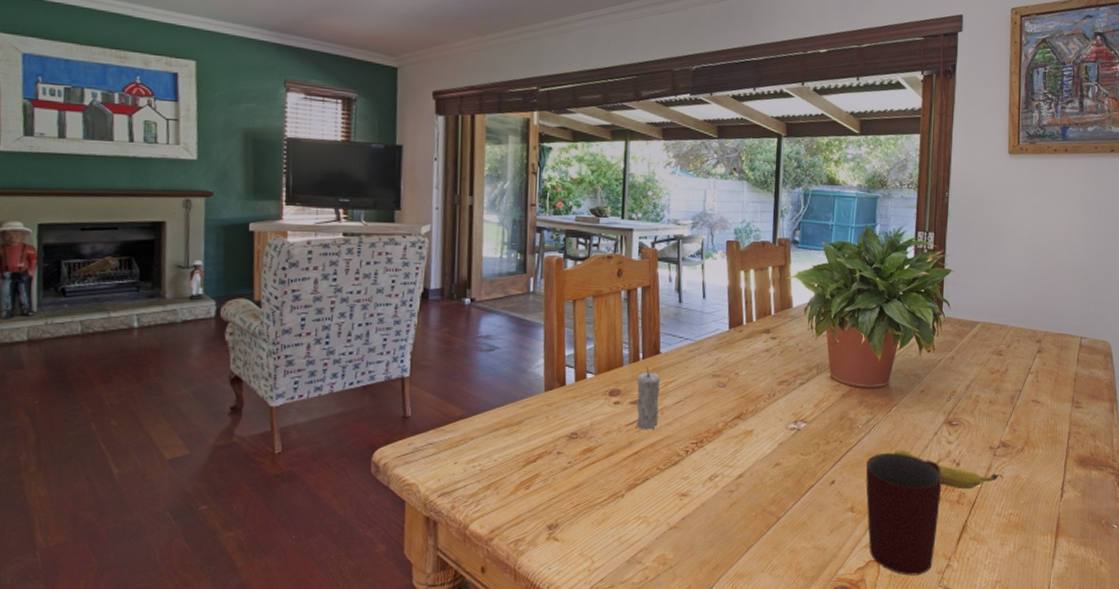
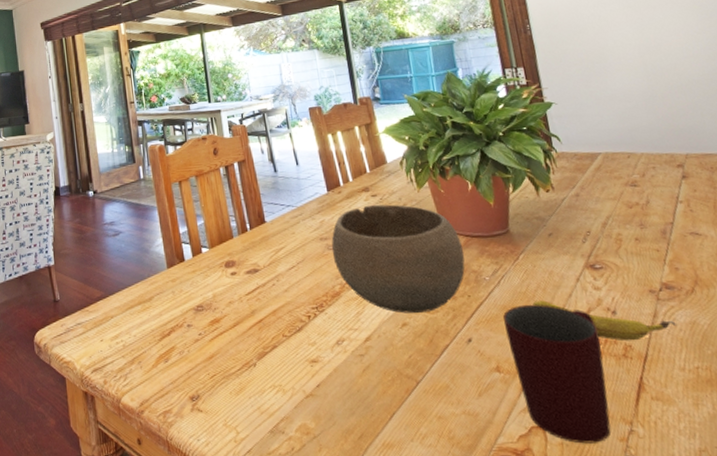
candle: present [636,366,660,430] -> none [248,236,276,298]
bowl: none [722,347,845,455] -> present [331,204,465,314]

